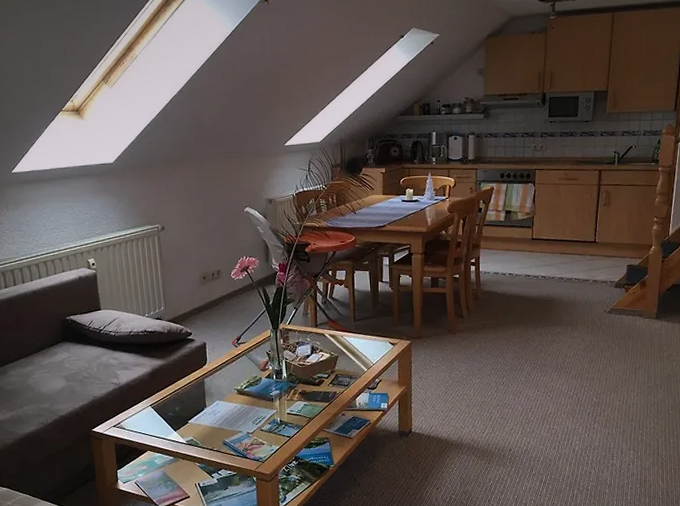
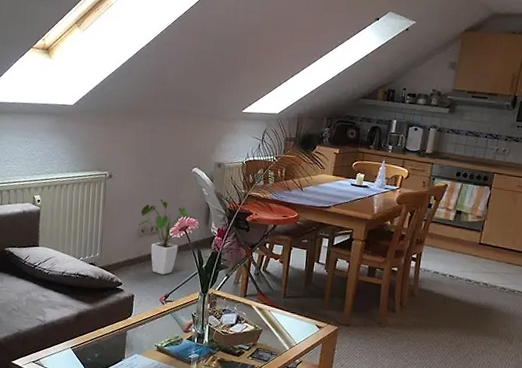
house plant: none [198,242,249,318] -> present [138,198,189,275]

